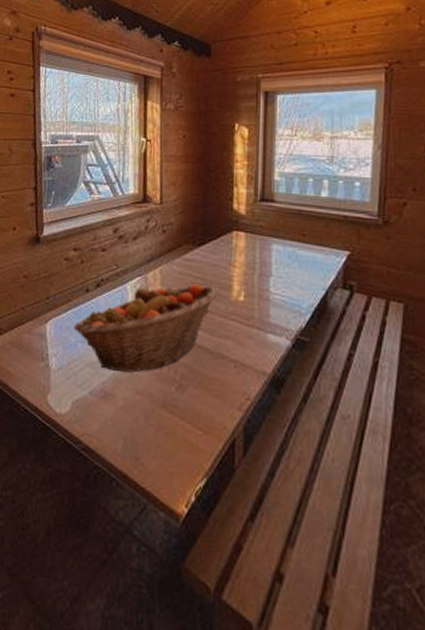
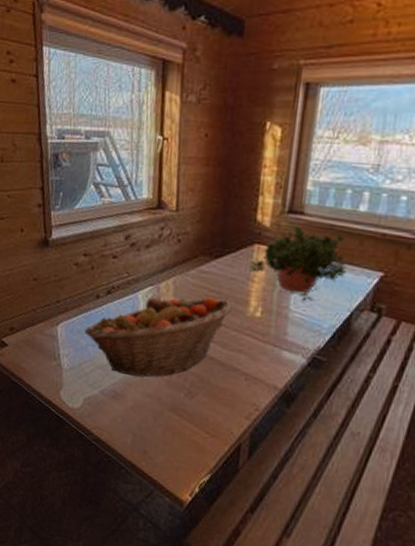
potted plant: none [230,213,318,283] -> present [249,226,348,302]

